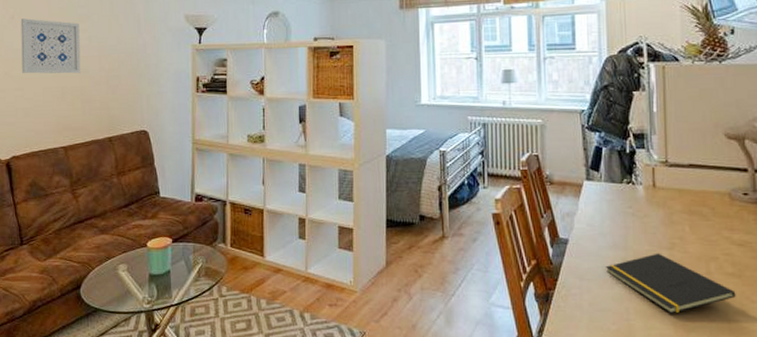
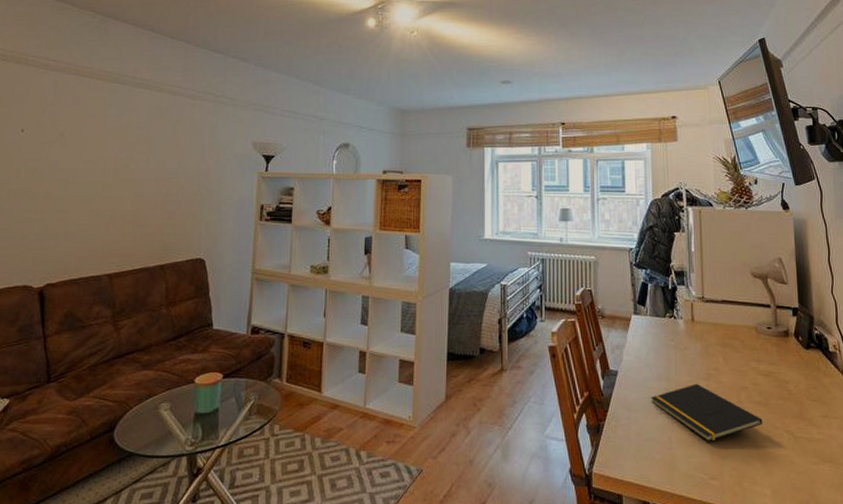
wall art: present [20,18,81,74] -> none [67,137,137,197]

